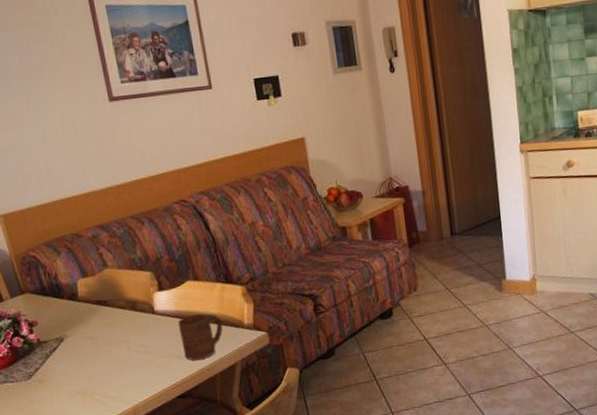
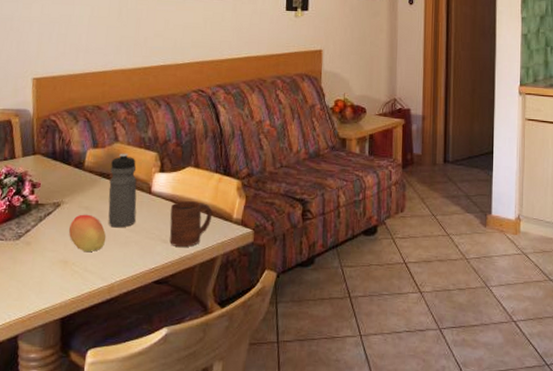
fruit: none [78,343,120,381] -> present [68,214,106,253]
water bottle: none [105,277,145,352] -> present [108,153,137,228]

